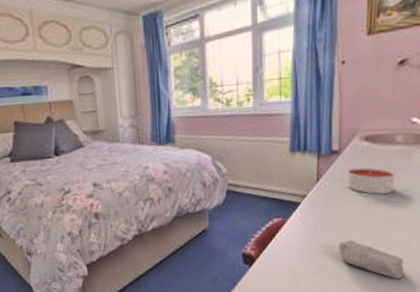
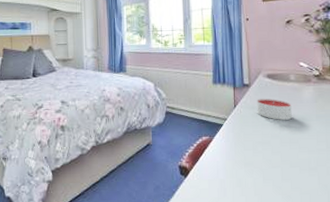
soap bar: present [338,240,404,279] -> none [254,157,307,193]

